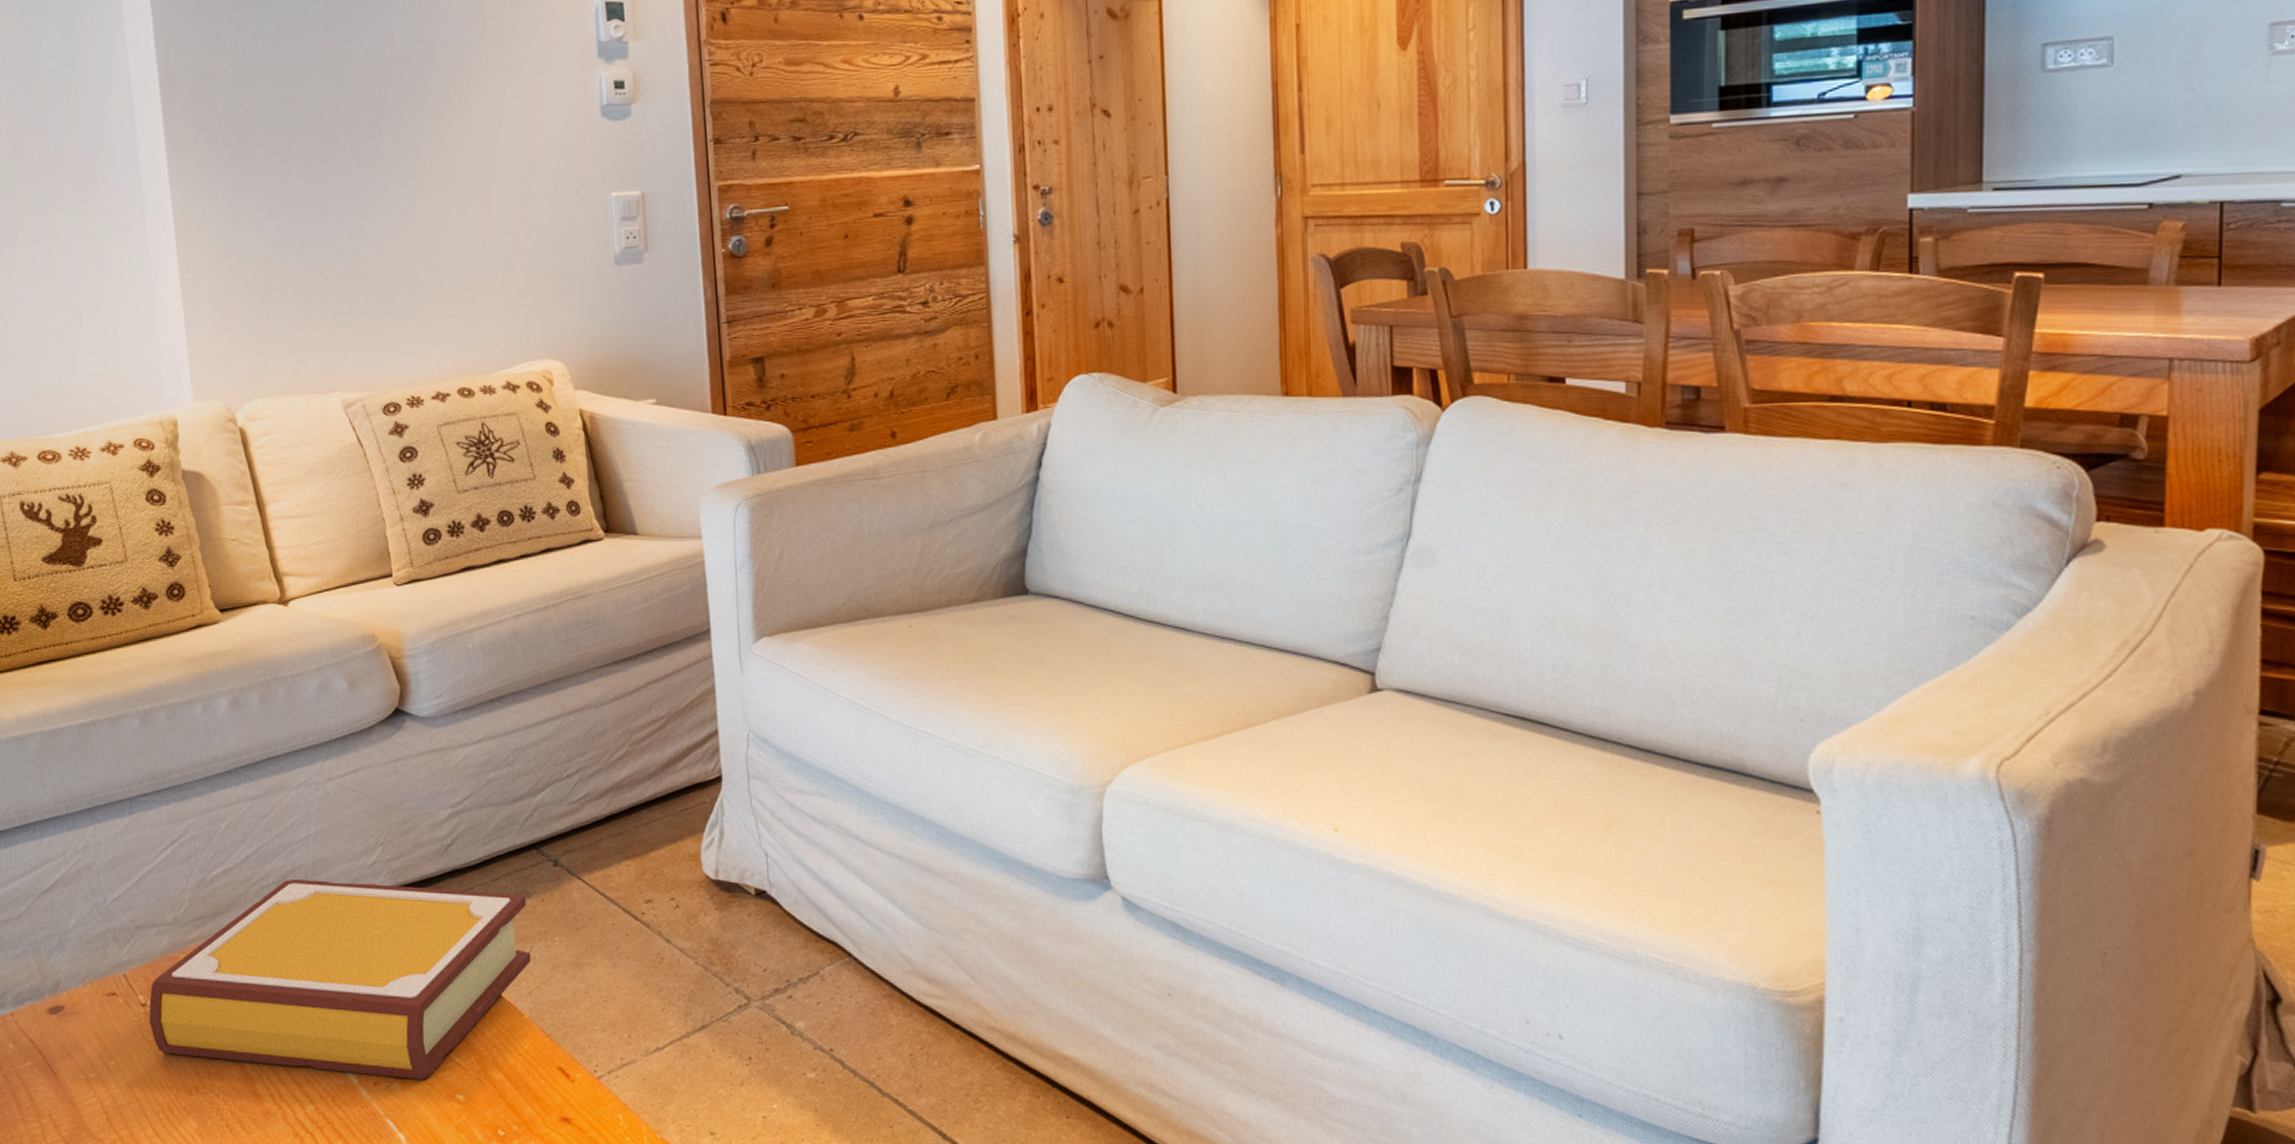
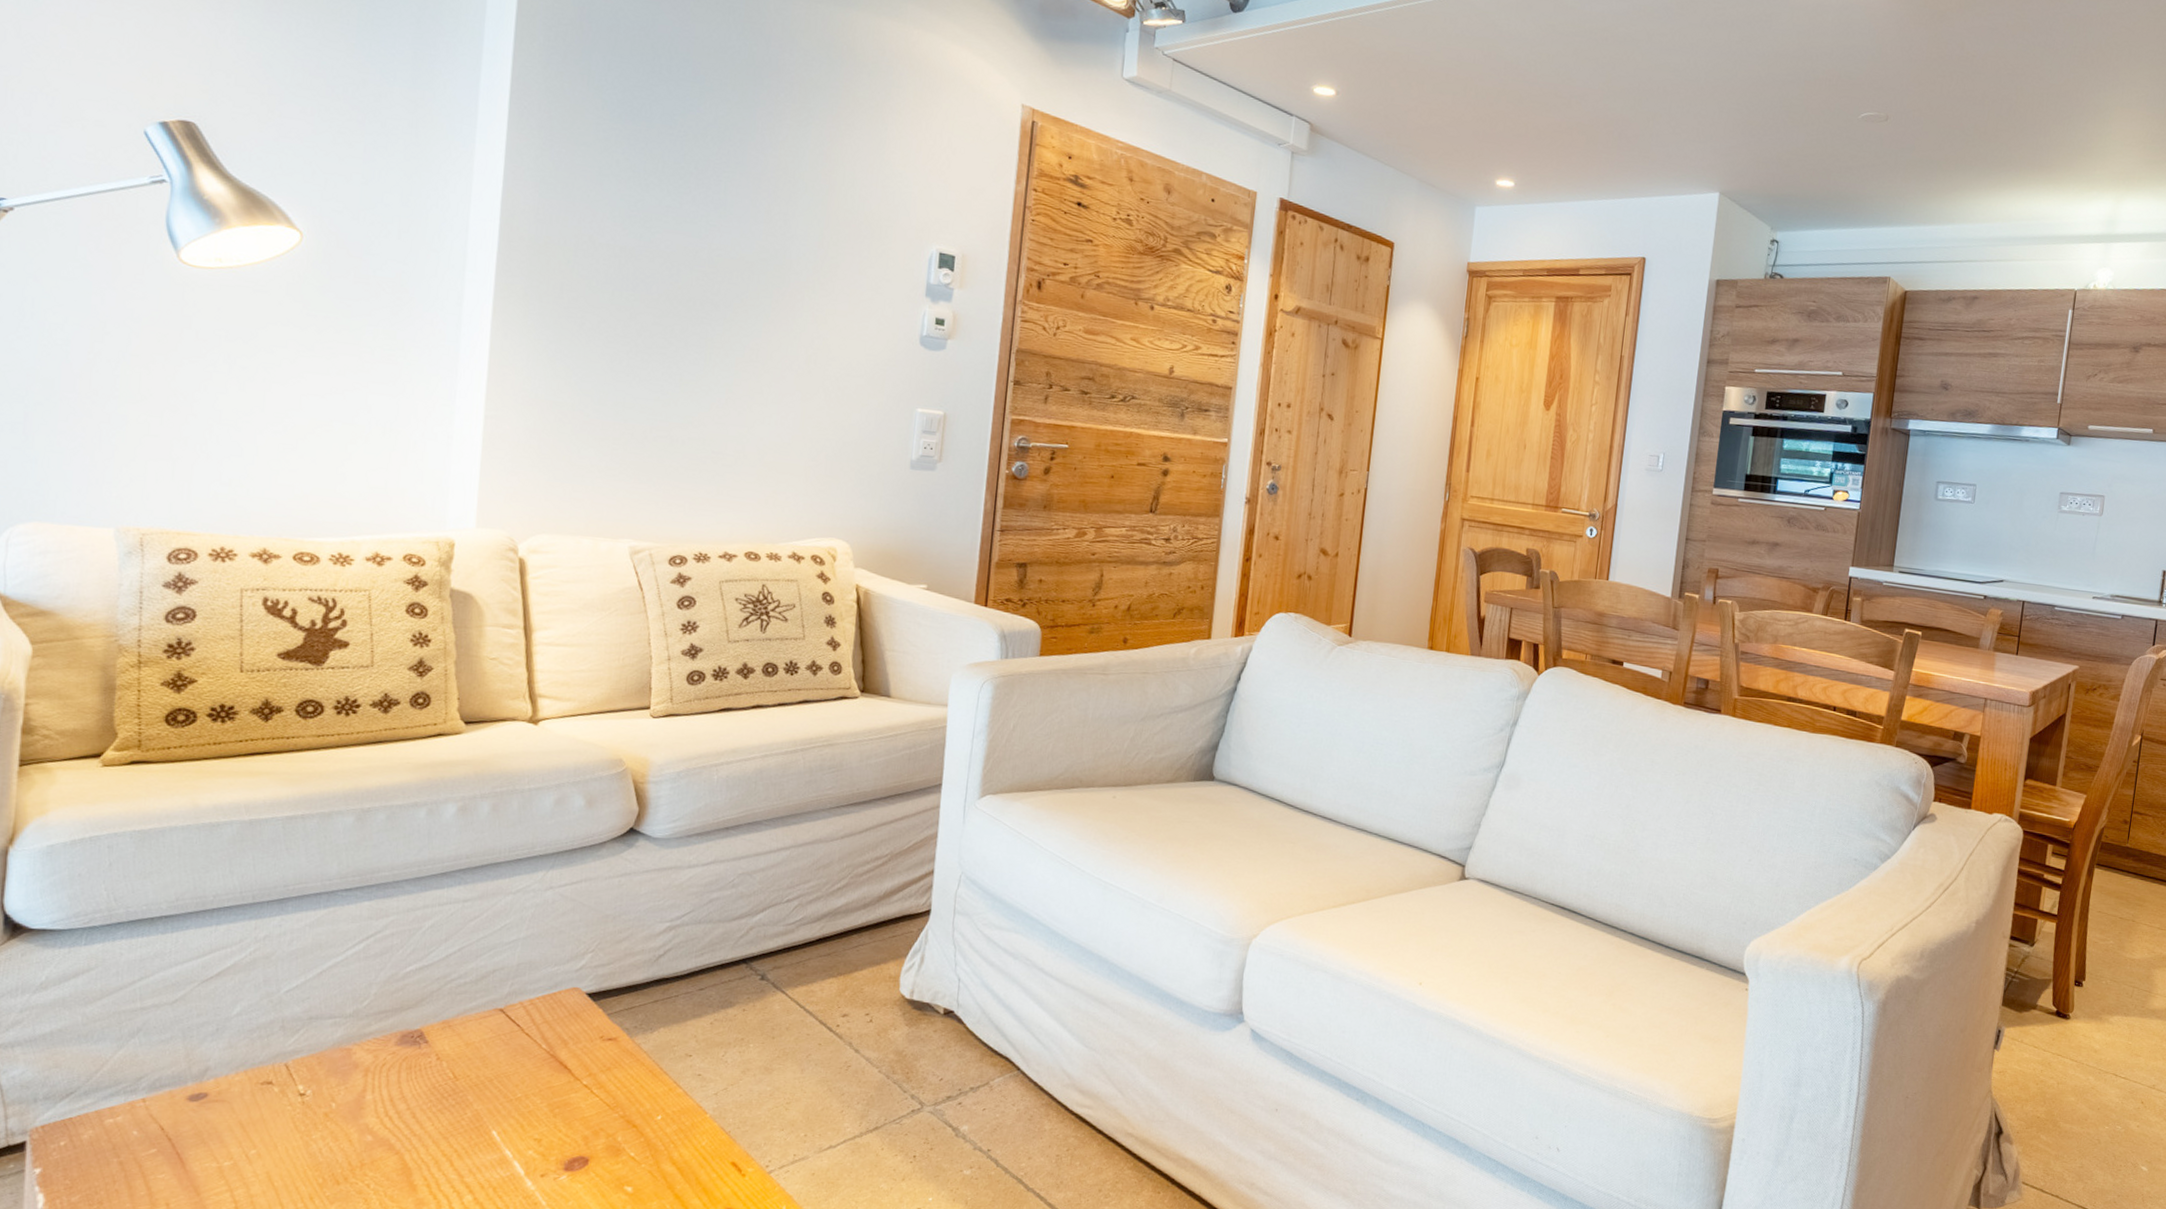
book: present [149,878,531,1080] -> none [305,978,729,1172]

